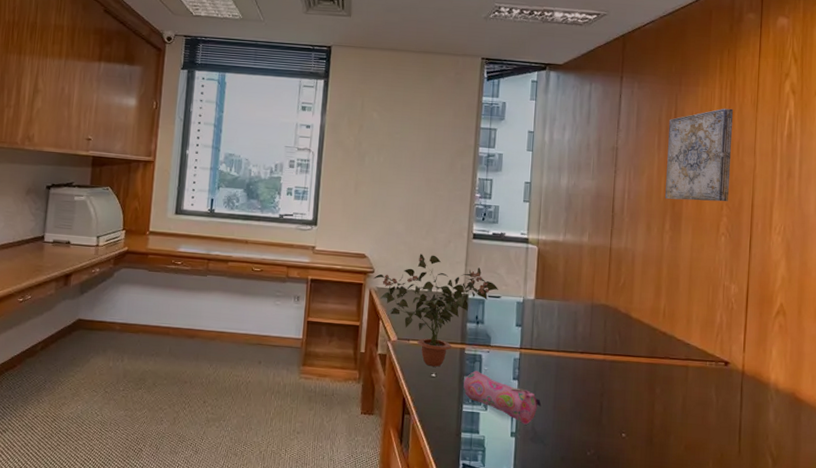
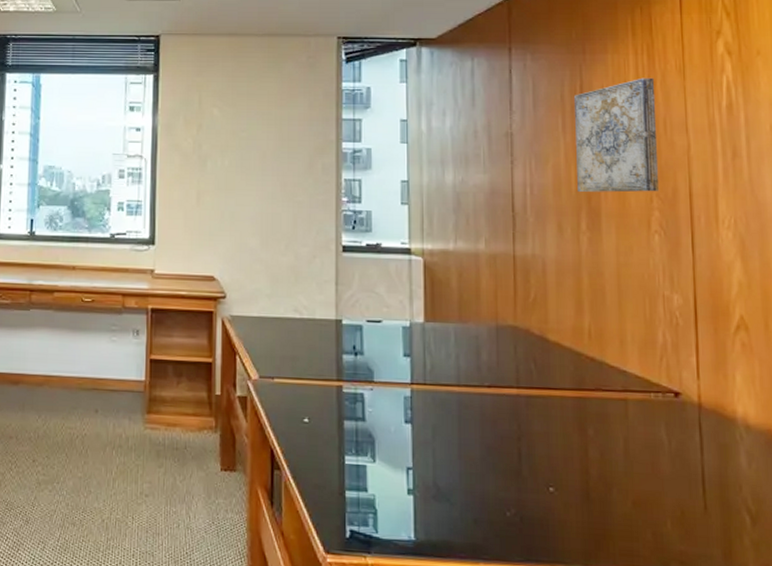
potted plant: present [373,254,499,367] -> none [226,273,379,410]
pencil case: present [463,370,542,425] -> none [344,413,444,479]

